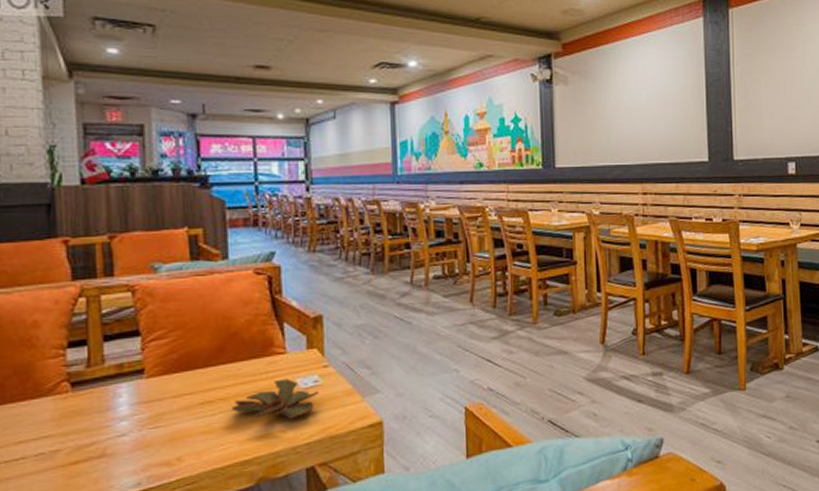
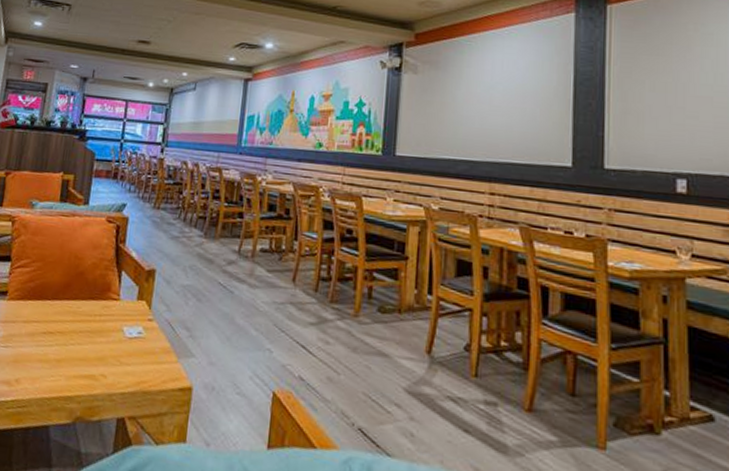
succulent plant: present [232,378,319,419] -> none [66,324,141,366]

